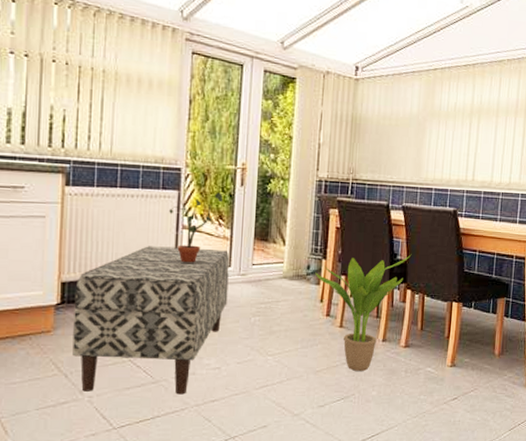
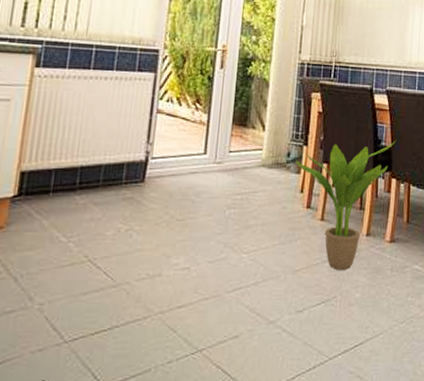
bench: present [72,246,230,395] -> none [25,132,206,300]
potted plant: present [169,192,224,263] -> none [144,75,202,150]

